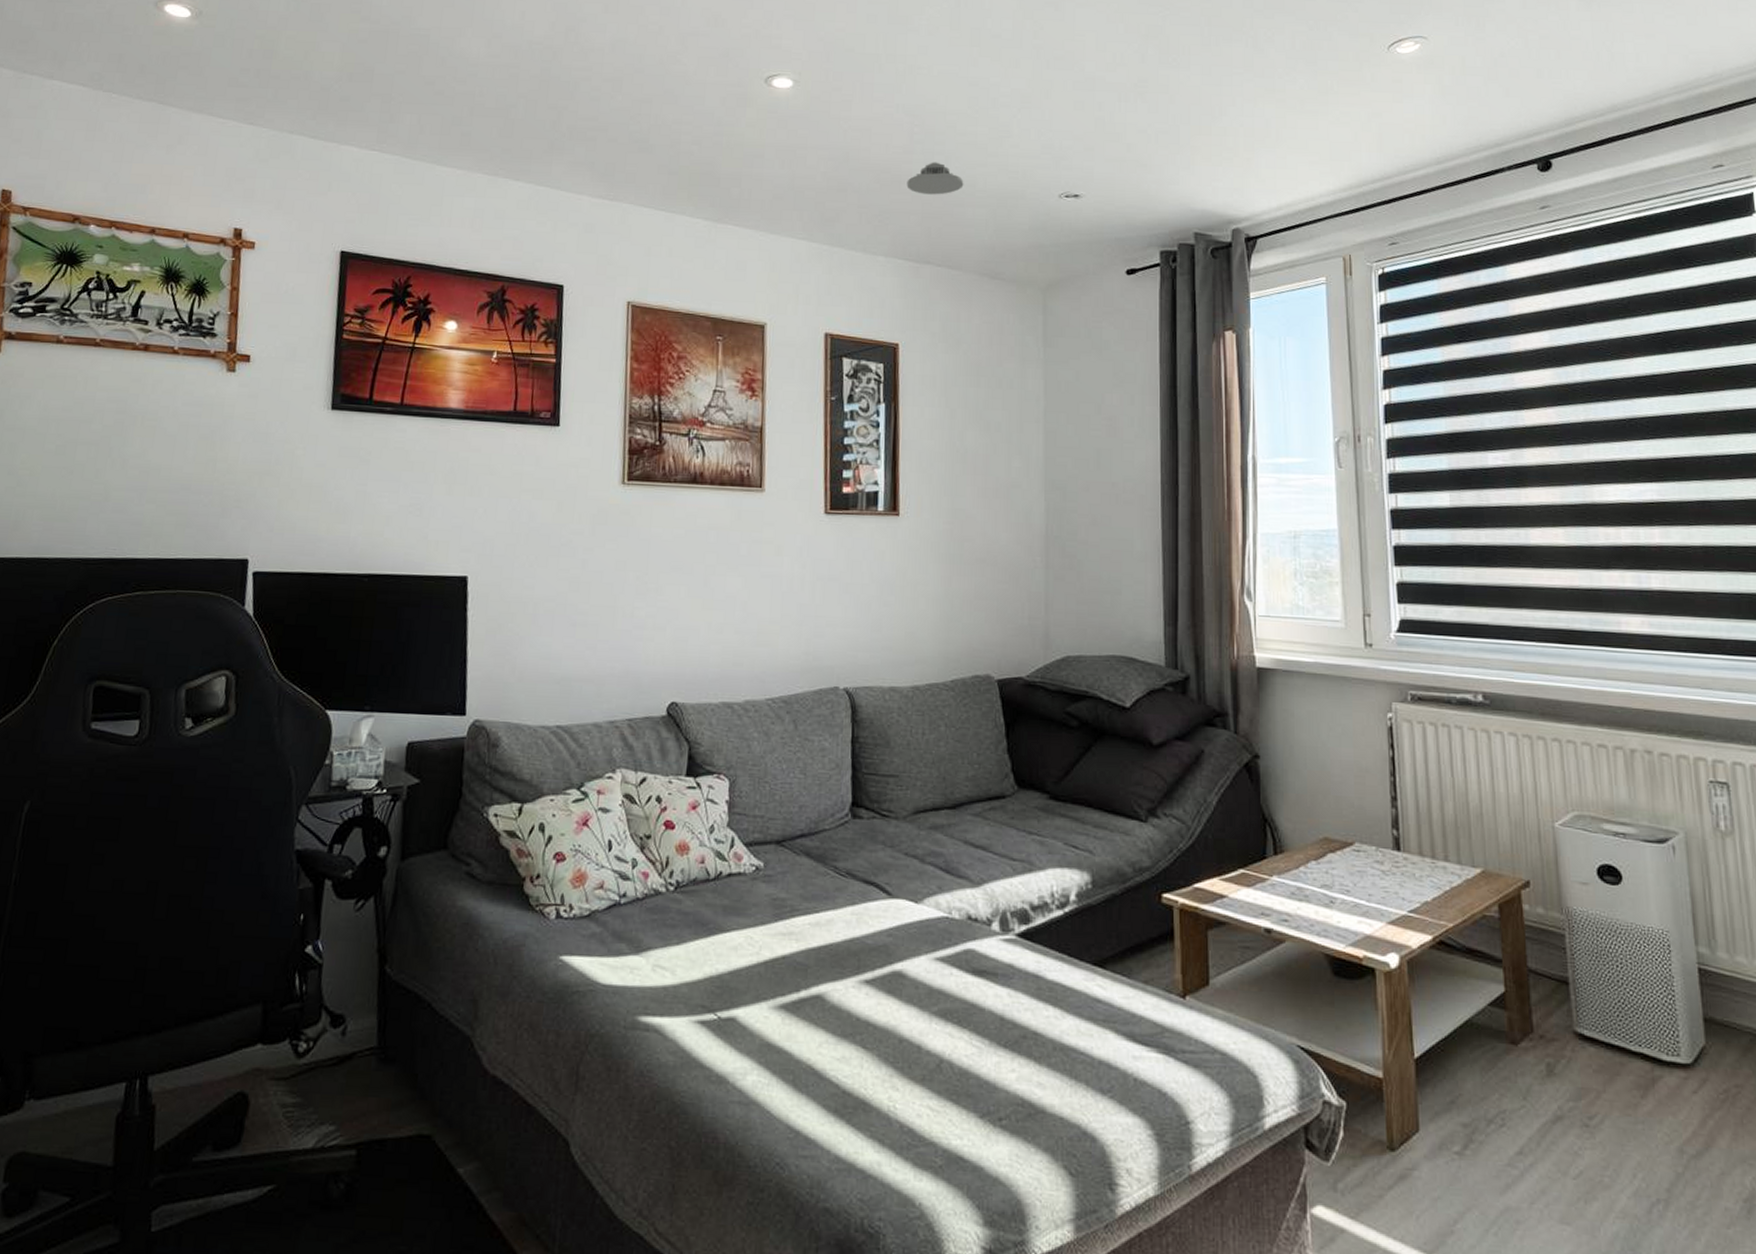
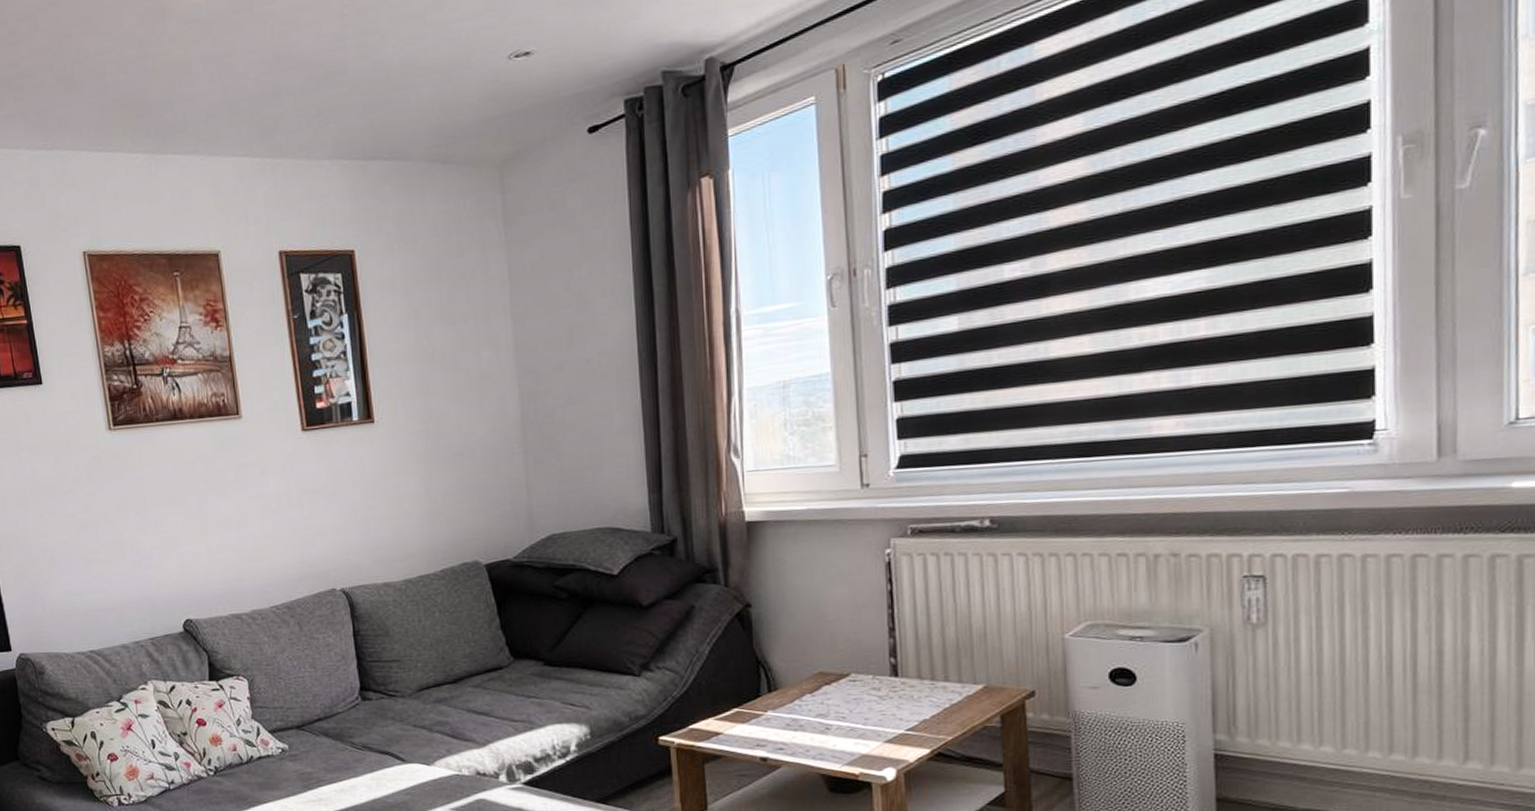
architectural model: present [906,162,964,195] -> none [343,43,404,84]

